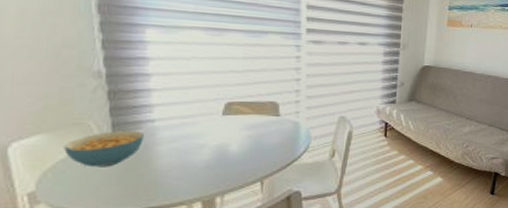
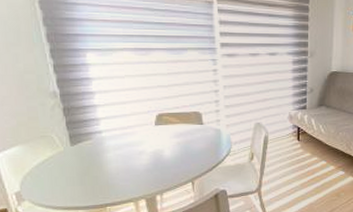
cereal bowl: present [64,131,144,168] -> none [36,141,95,172]

